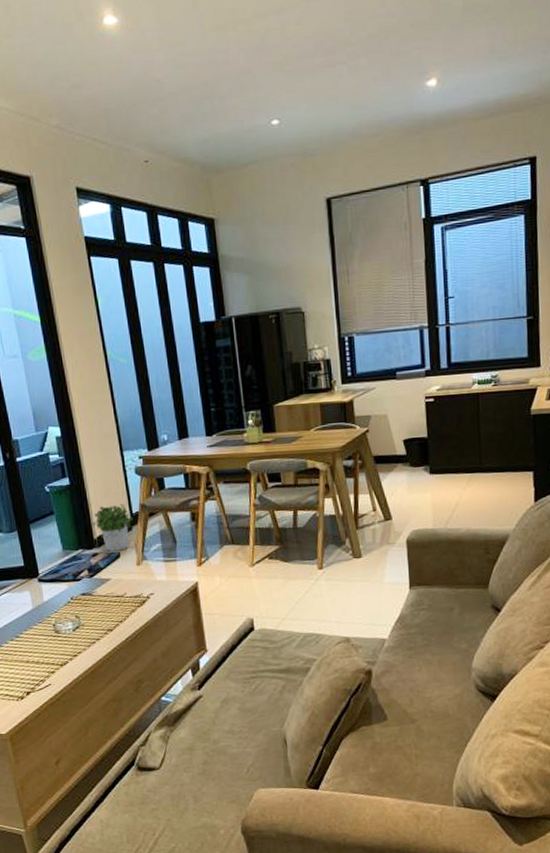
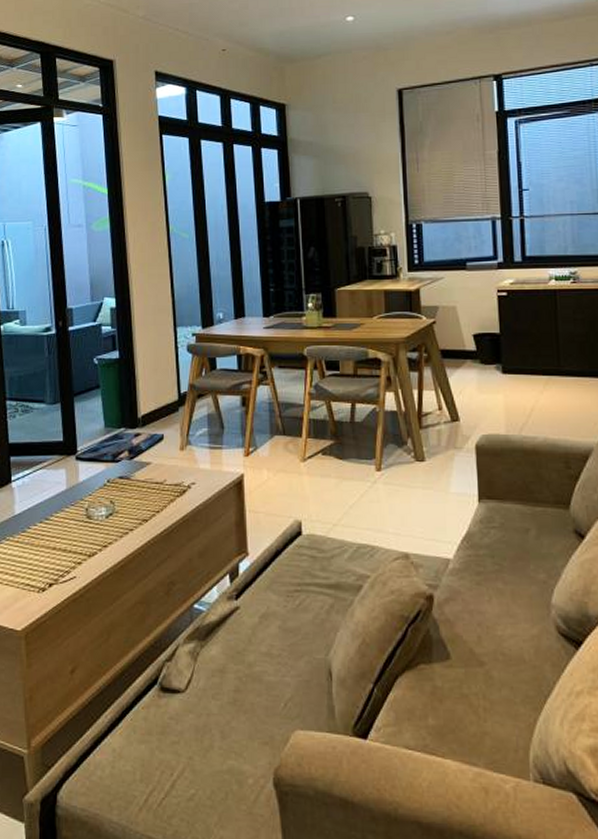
potted plant: present [92,503,134,552] -> none [138,382,181,433]

